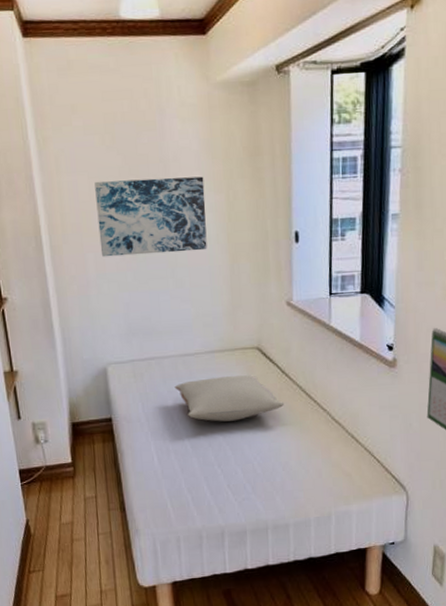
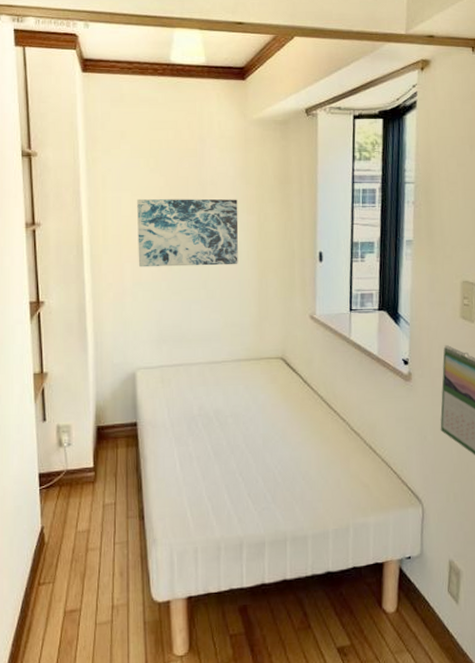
pillow: present [174,375,285,422] -> none [200,384,306,429]

